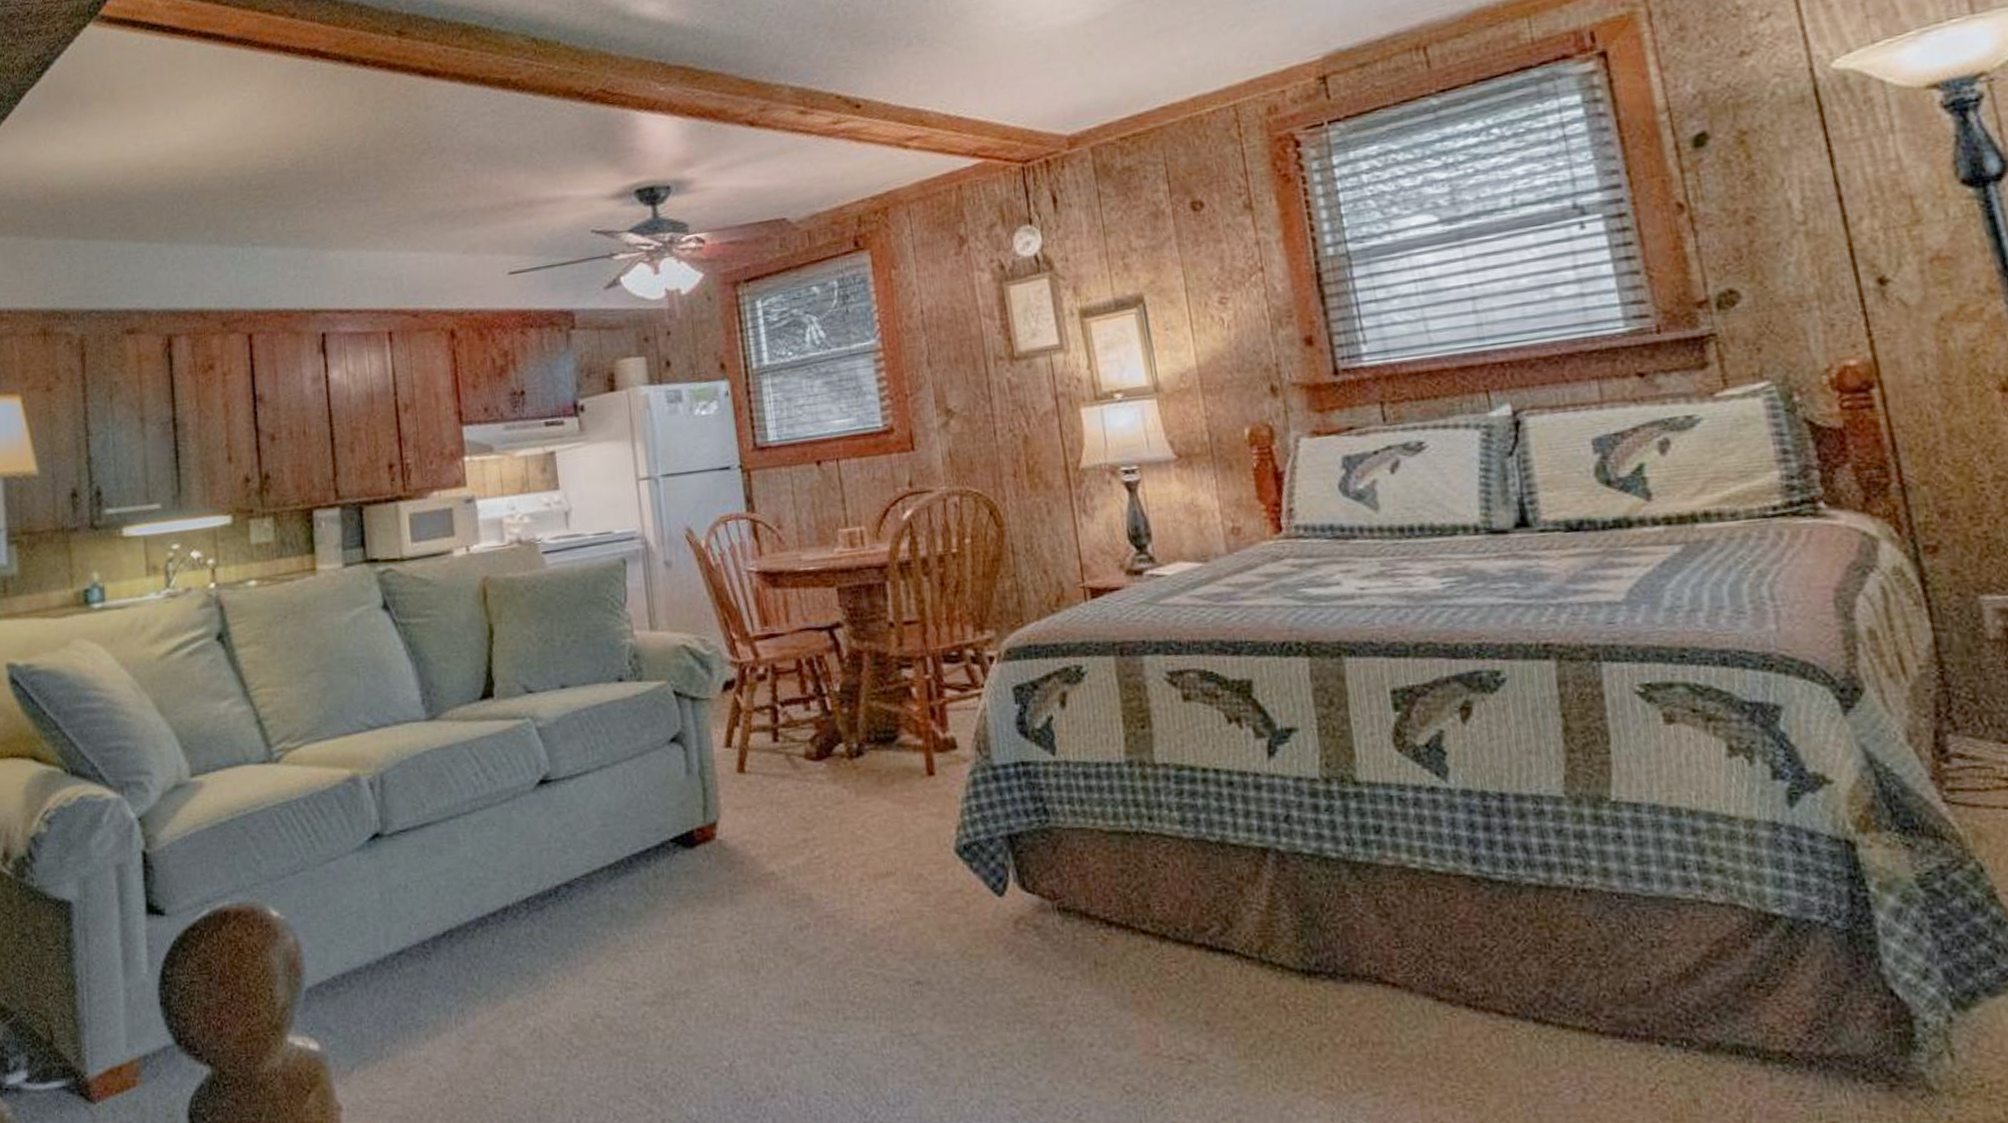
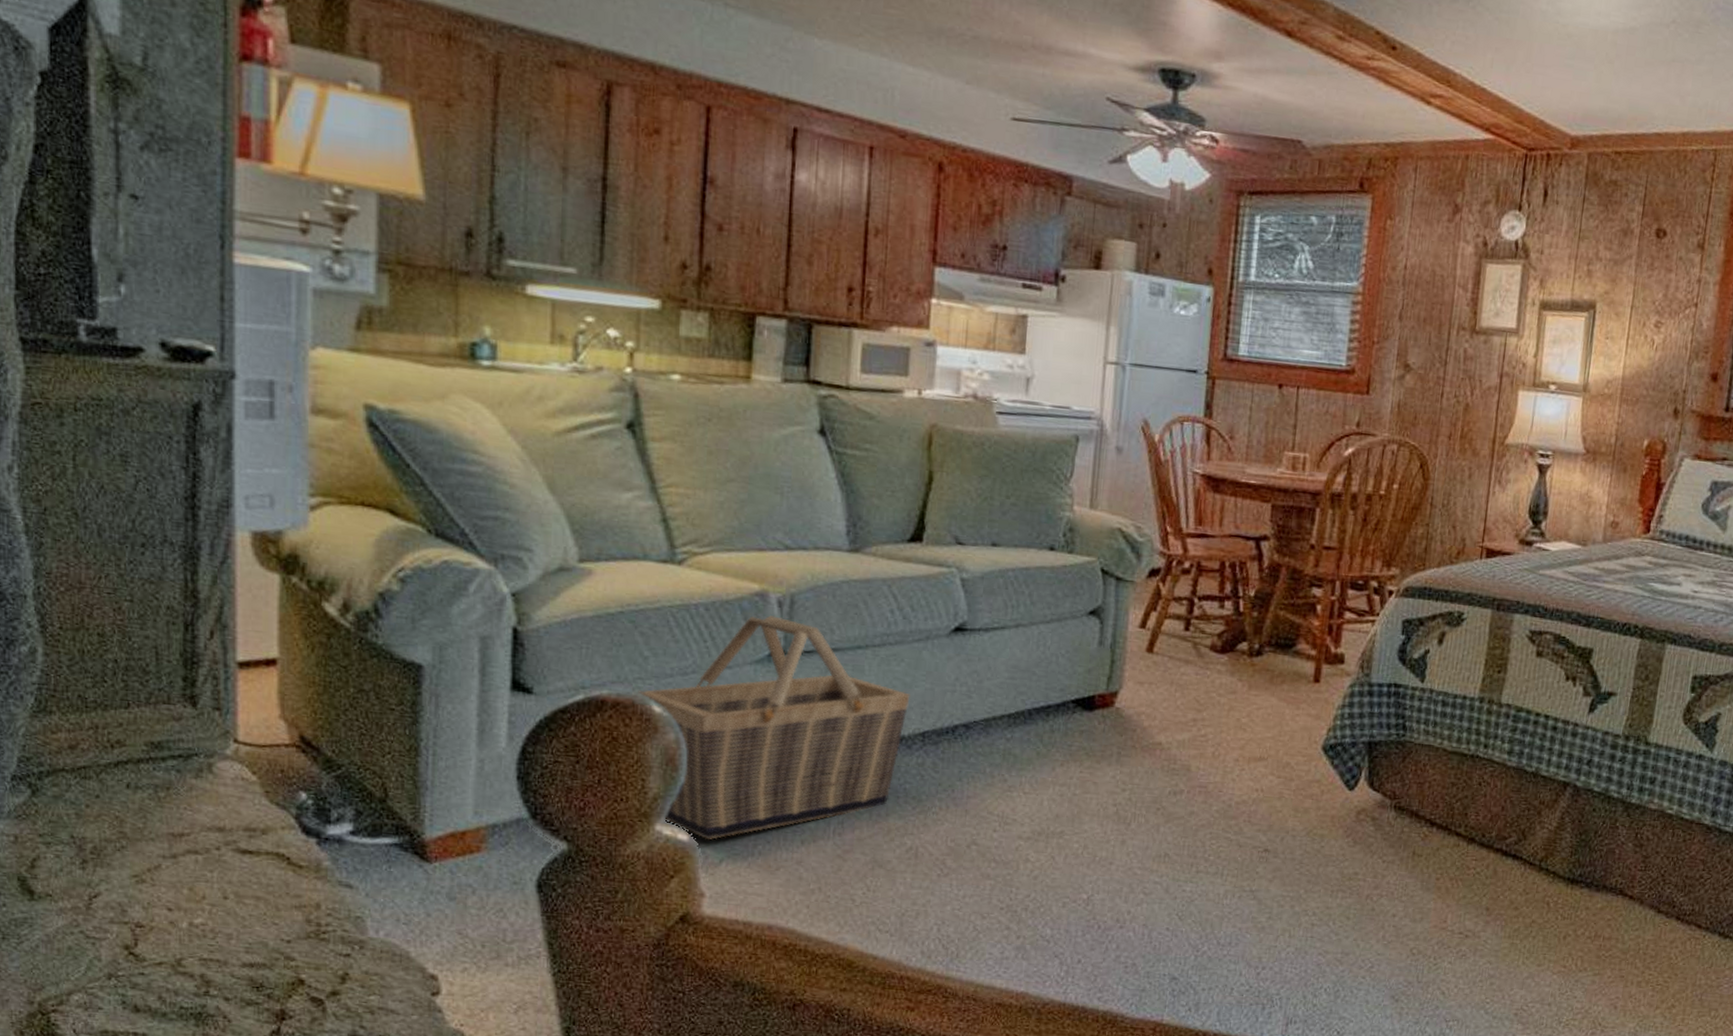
basket: none [255,799,508,1046] -> present [638,615,910,839]

